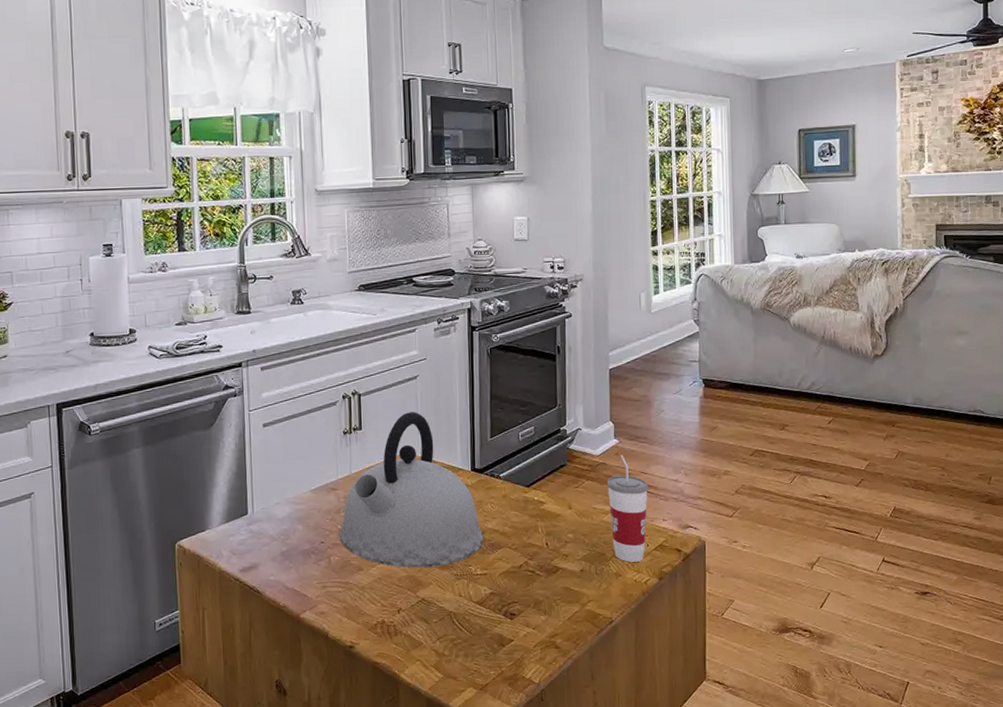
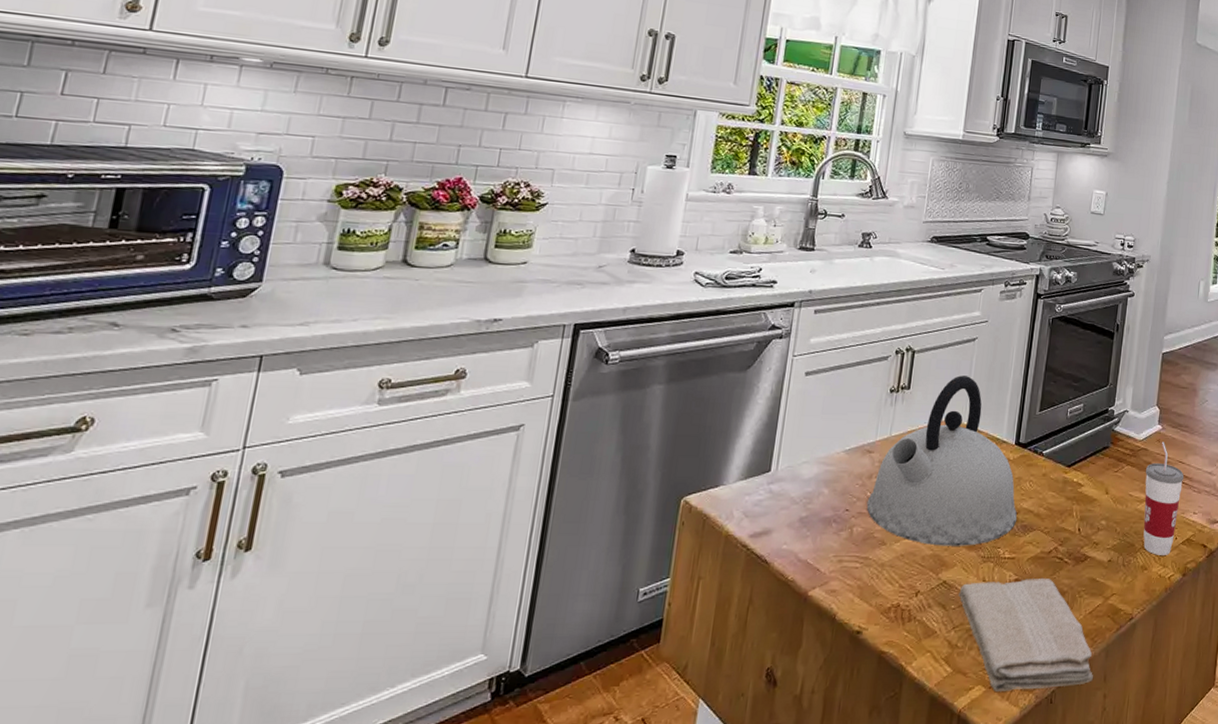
washcloth: none [438,589,581,692] -> present [958,577,1094,691]

